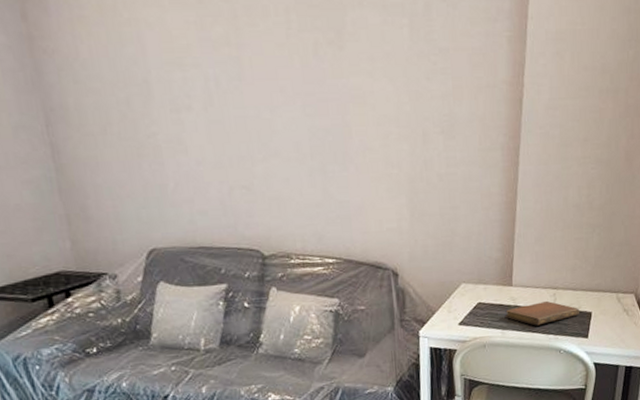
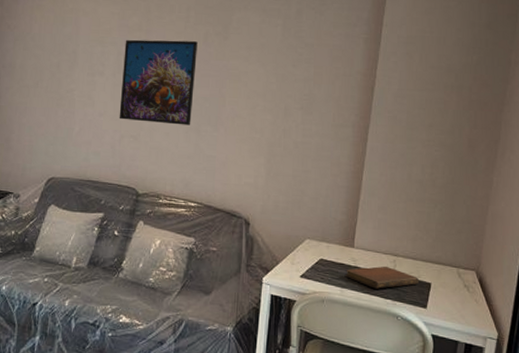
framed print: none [211,55,314,167] -> present [119,39,198,125]

